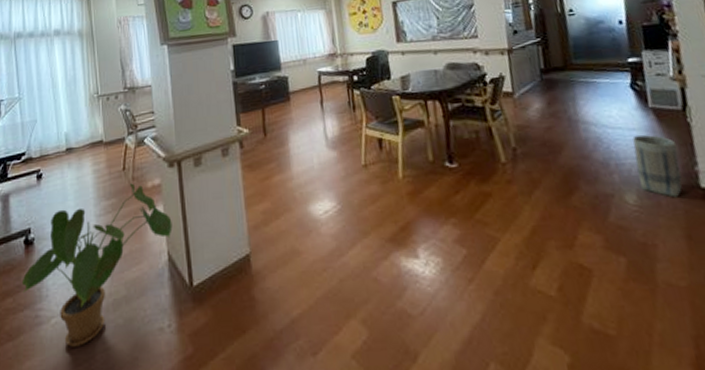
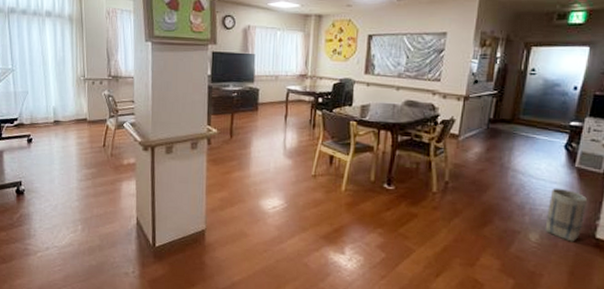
house plant: present [21,183,173,347] -> none [13,158,143,276]

